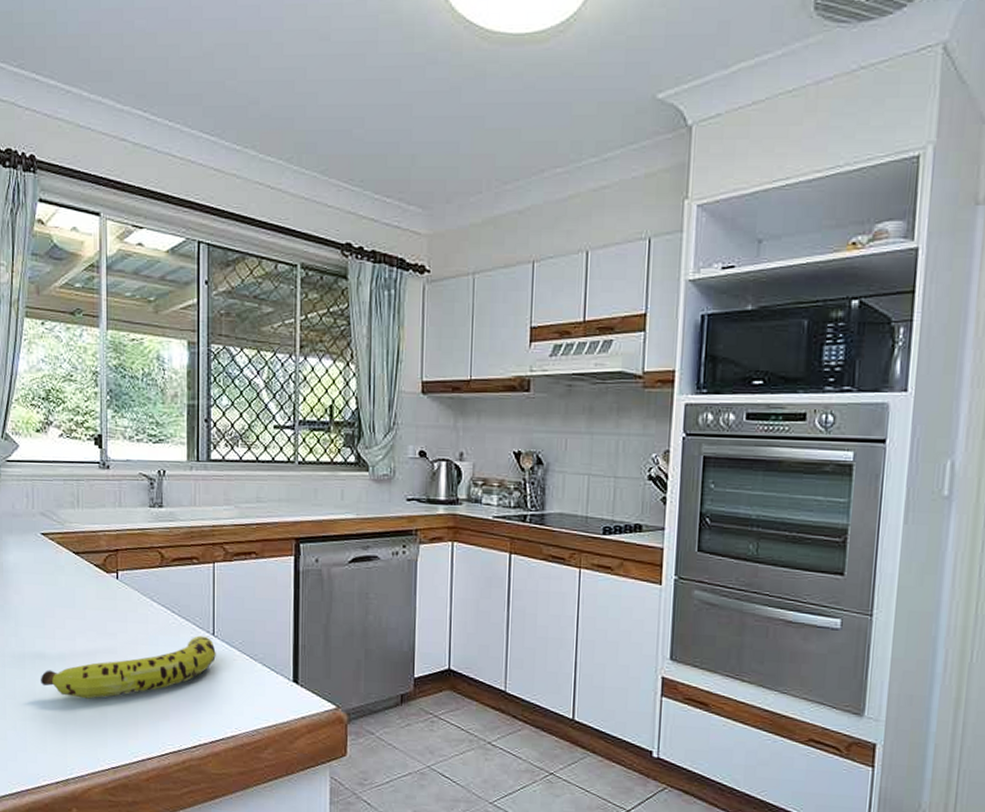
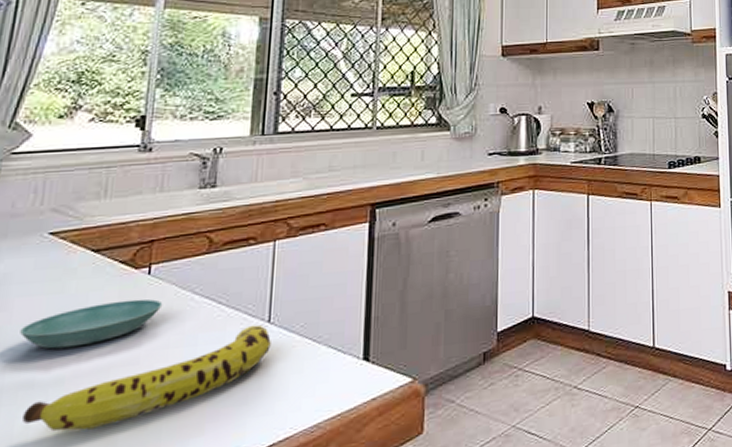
saucer: none [31,598,130,632] -> present [20,299,163,349]

